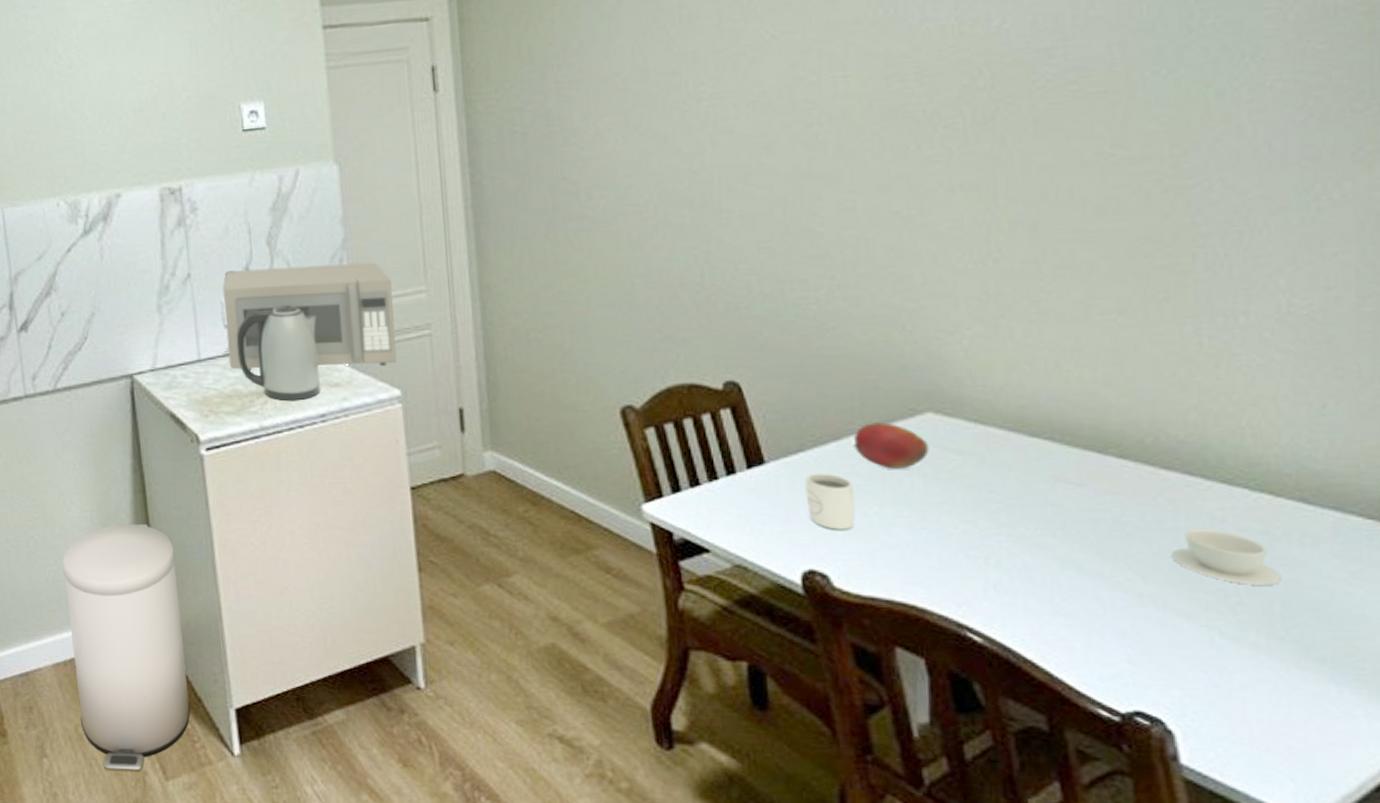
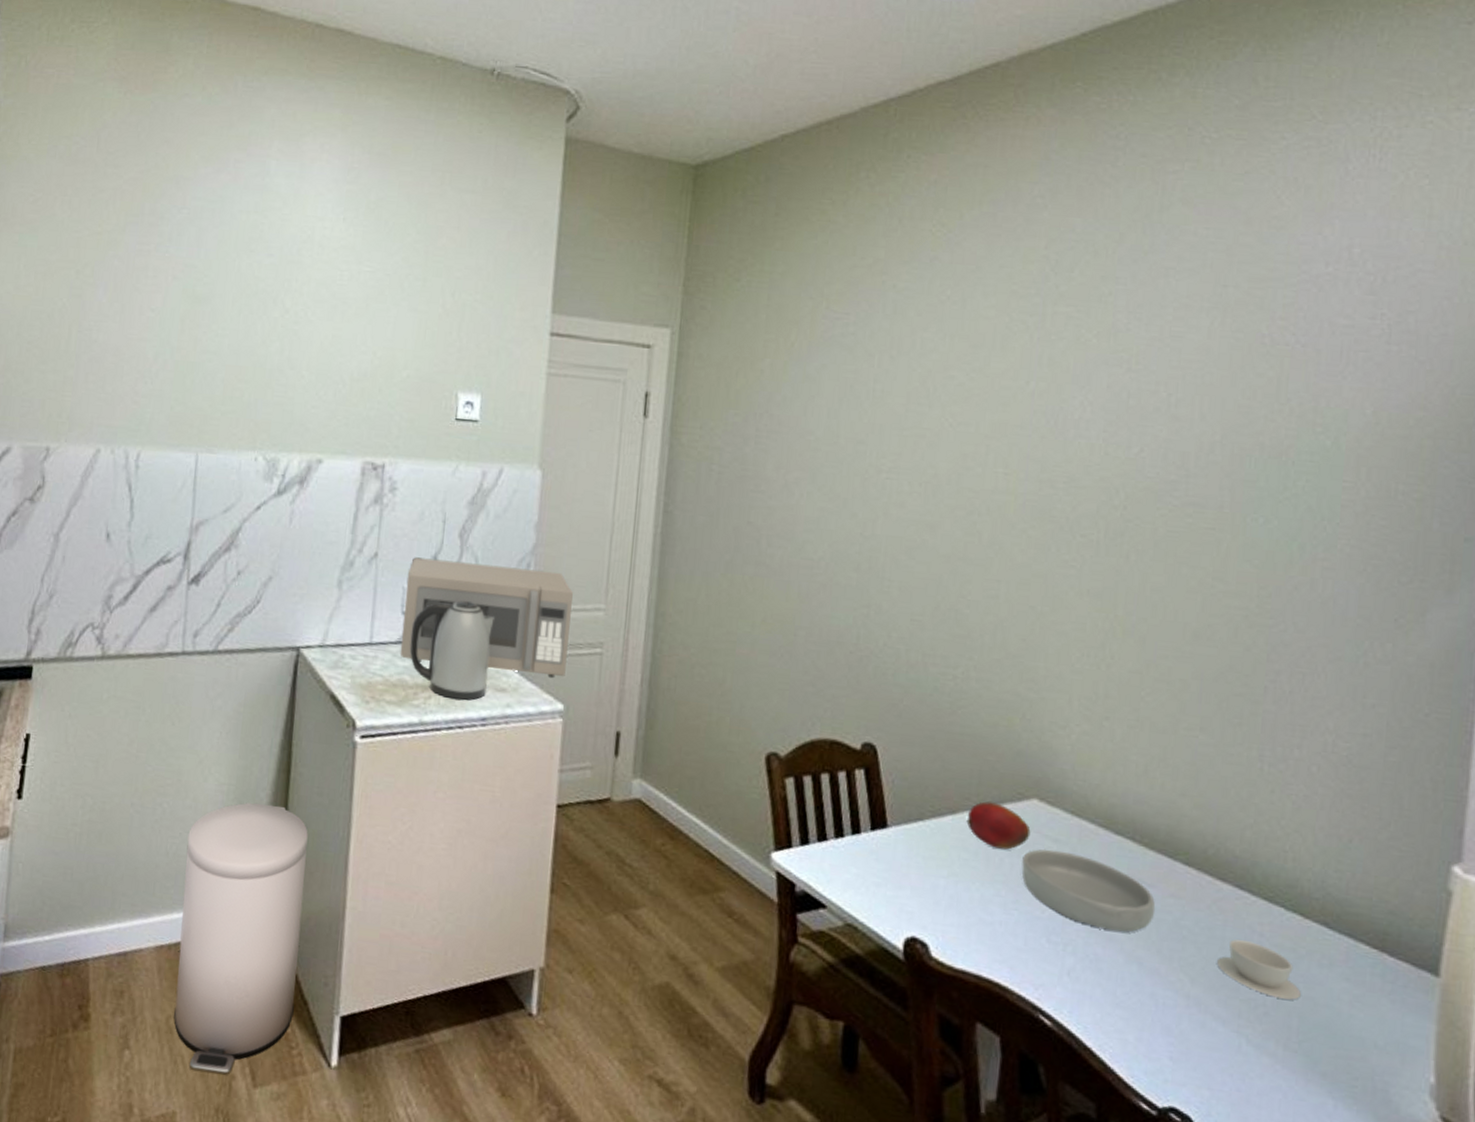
mug: present [805,473,855,530] -> none [918,842,962,902]
bowl: none [924,462,1090,537] -> present [1022,849,1156,932]

